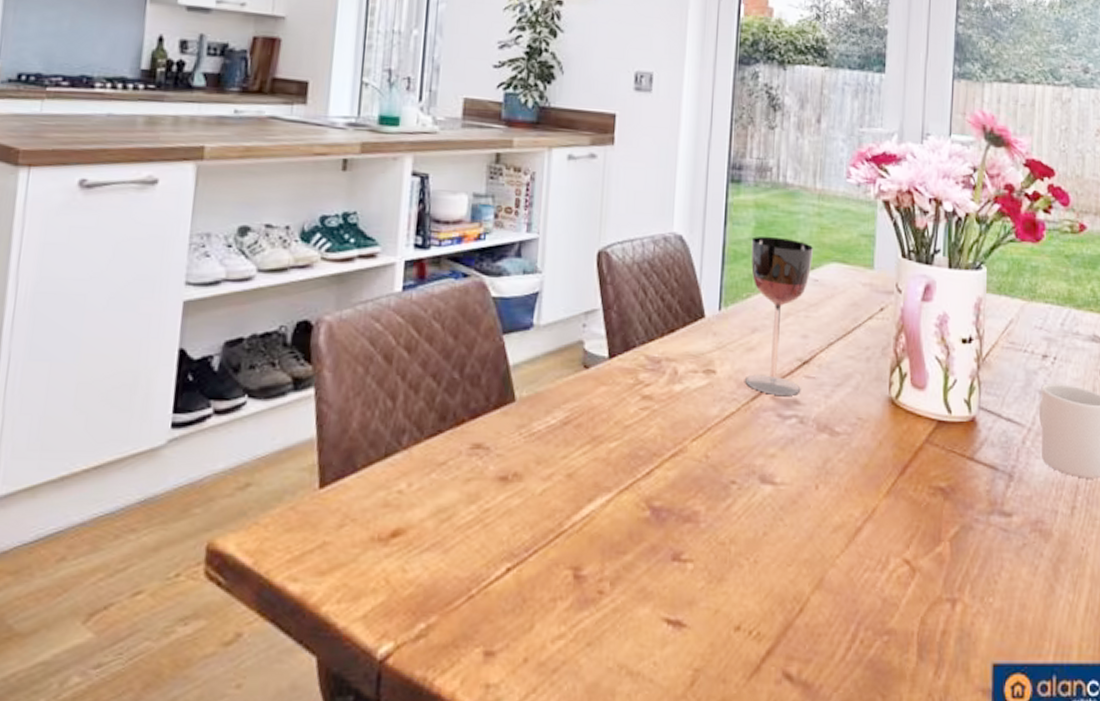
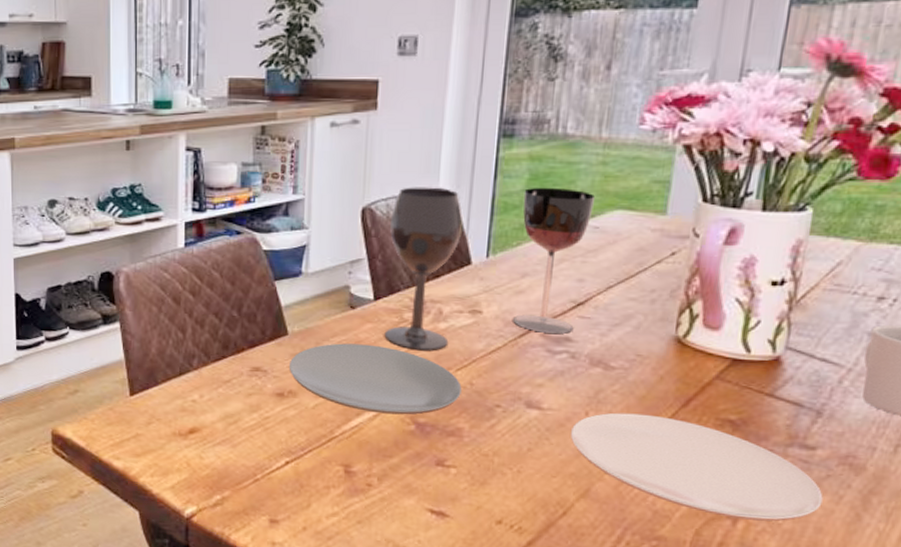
plate: none [514,411,697,498] -> present [288,343,462,415]
wine glass: none [619,230,697,419] -> present [384,187,463,351]
plate: none [803,484,1023,601] -> present [571,412,823,522]

